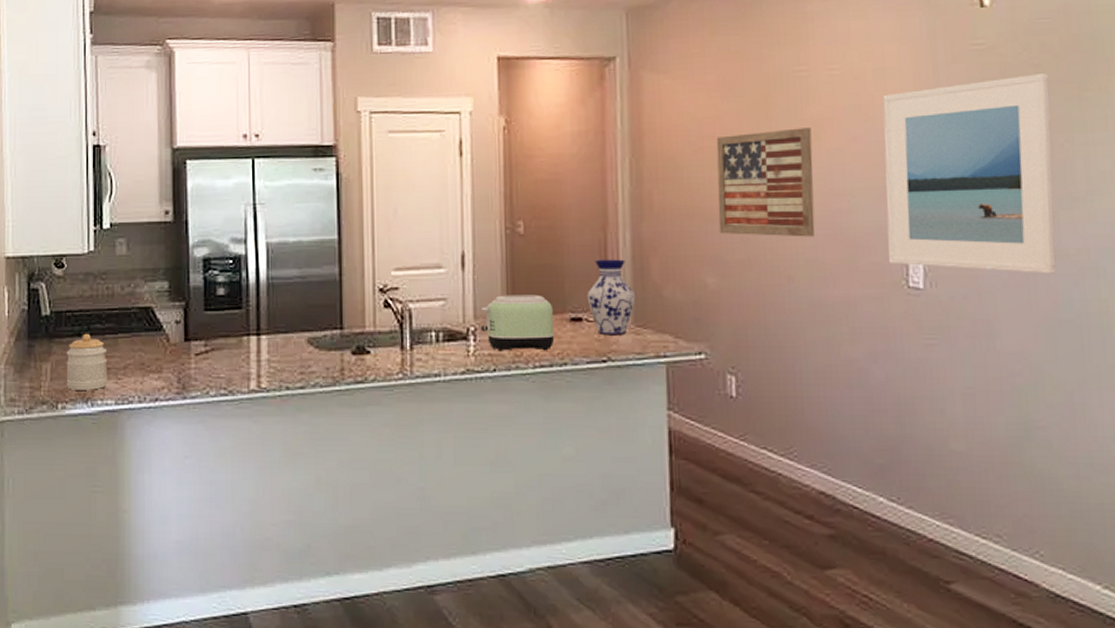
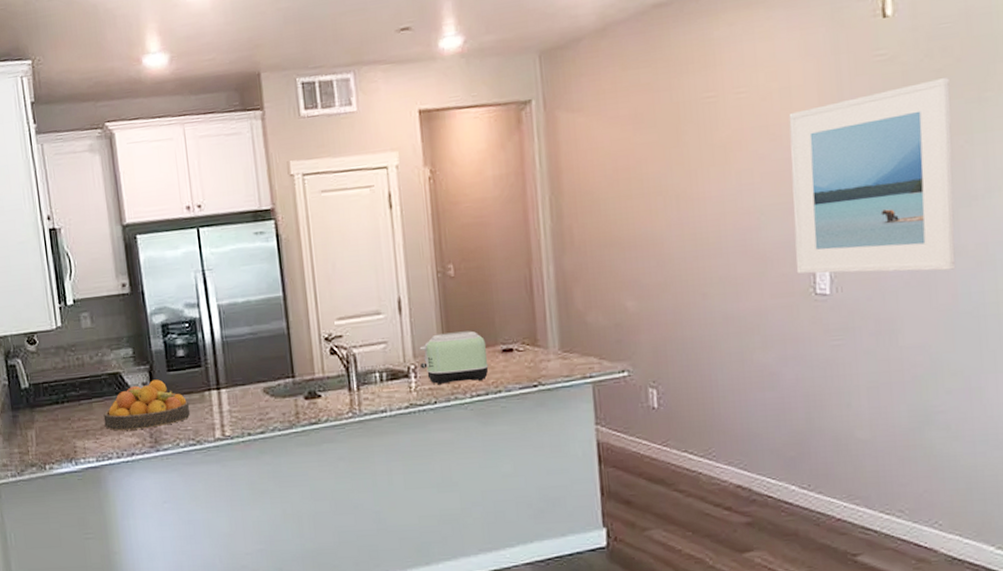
jar: present [66,333,108,390] -> none [47,401,88,452]
fruit bowl: none [129,318,225,372] -> present [103,379,190,431]
vase: present [587,259,636,336] -> none [516,291,562,363]
wall art: present [716,127,815,237] -> none [630,151,727,260]

